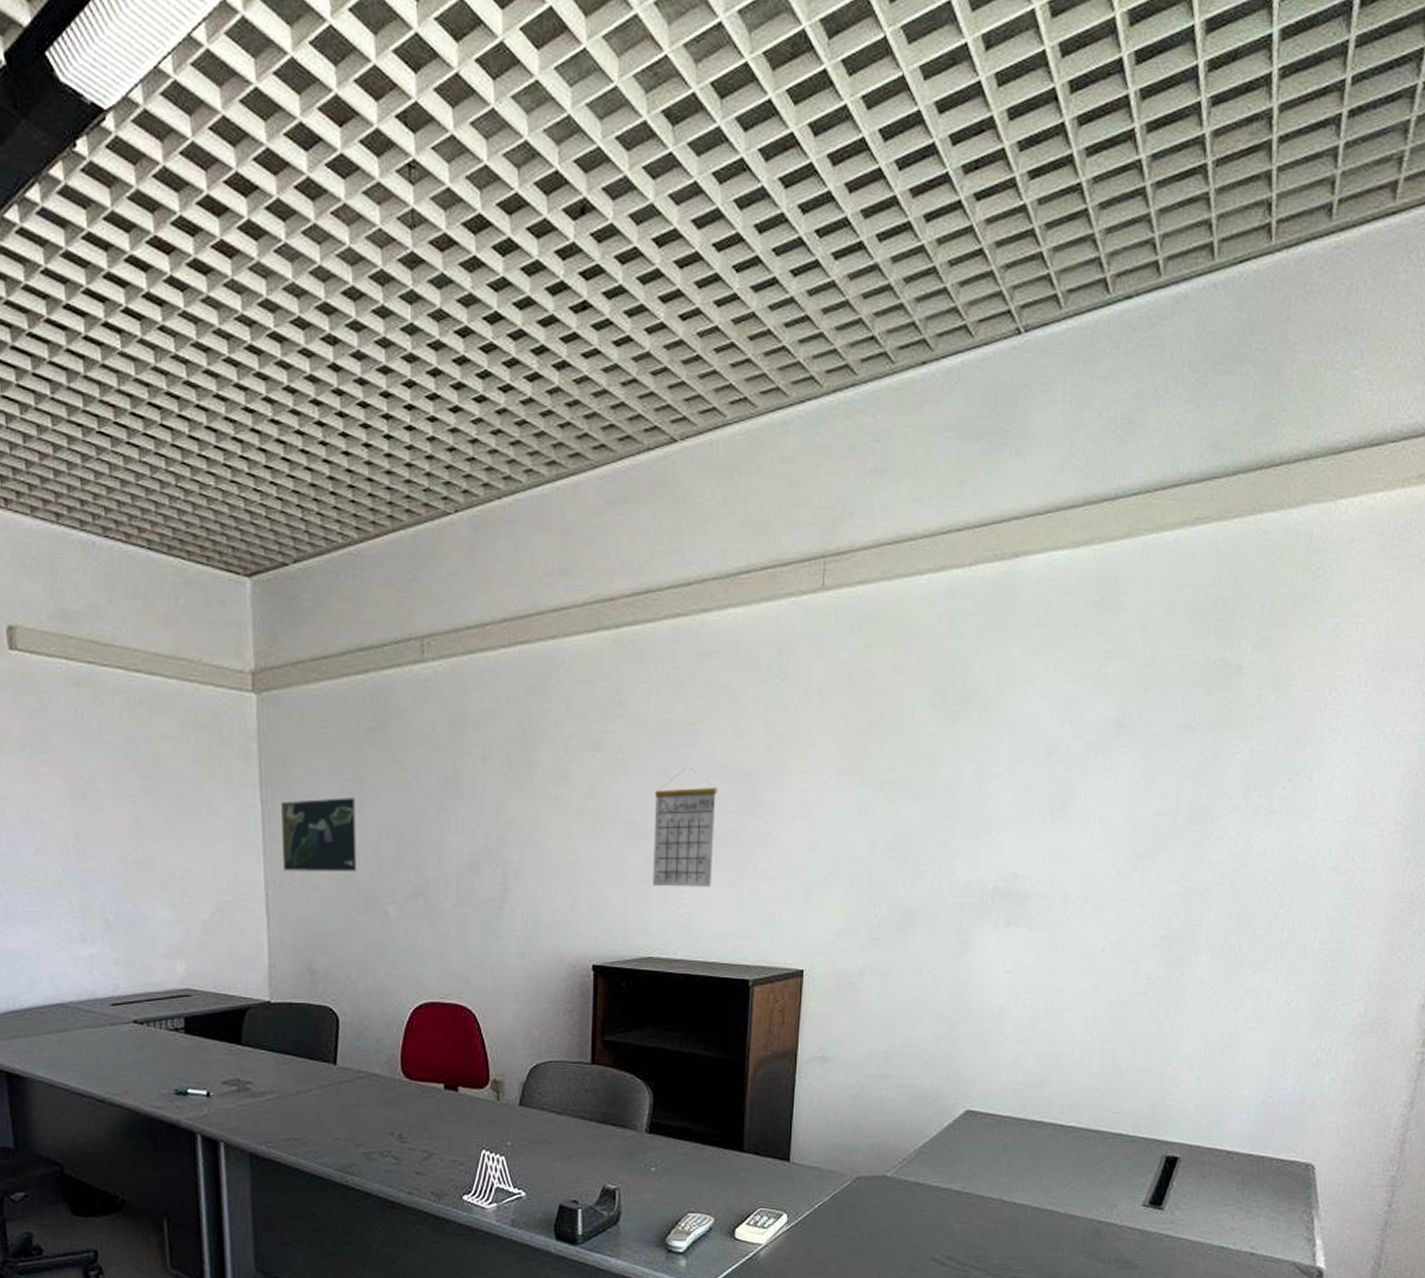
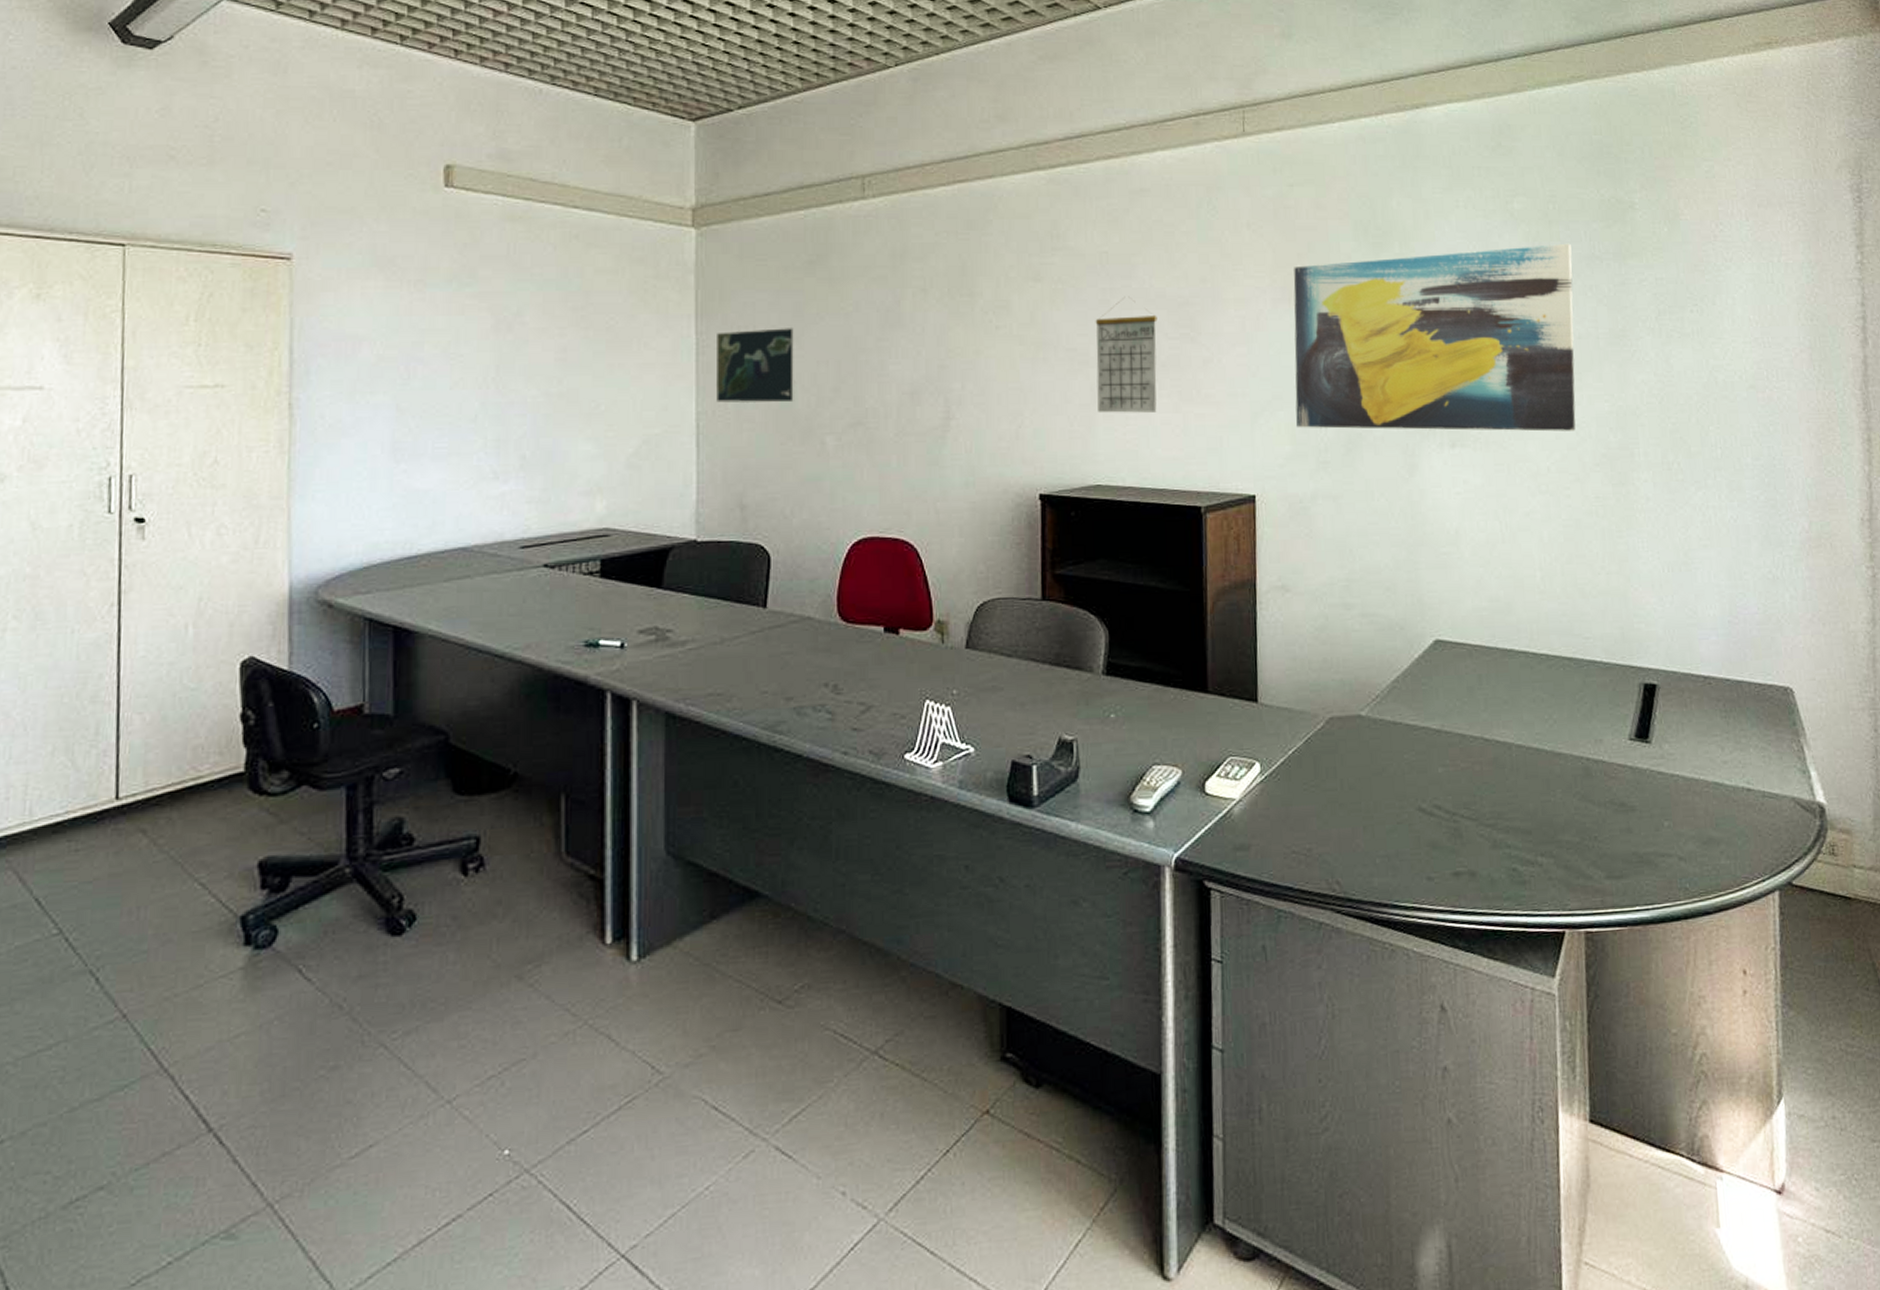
wall art: none [851,711,1165,912] -> present [1293,243,1576,432]

